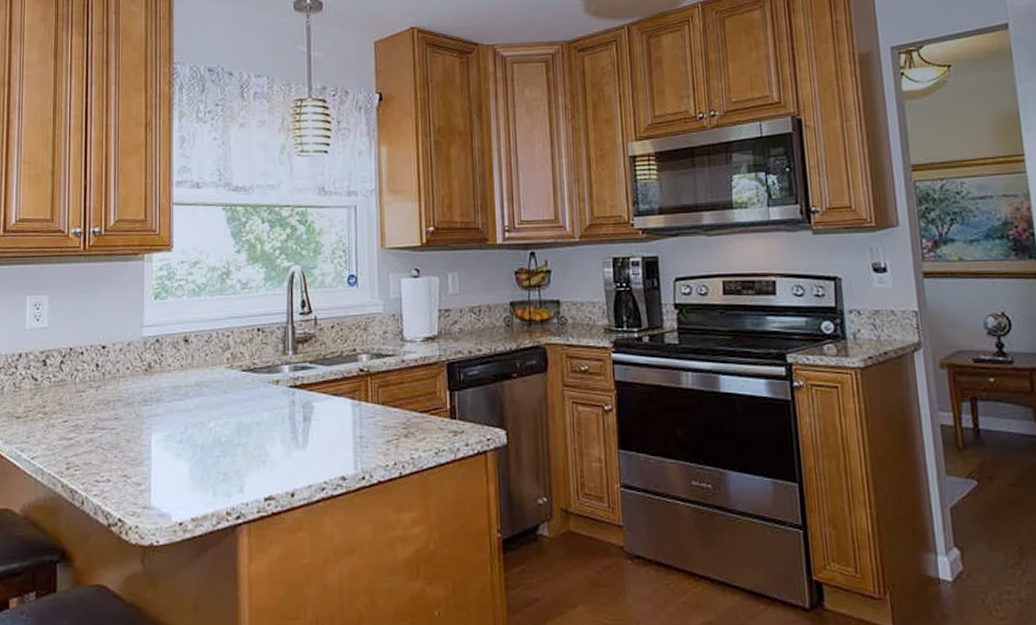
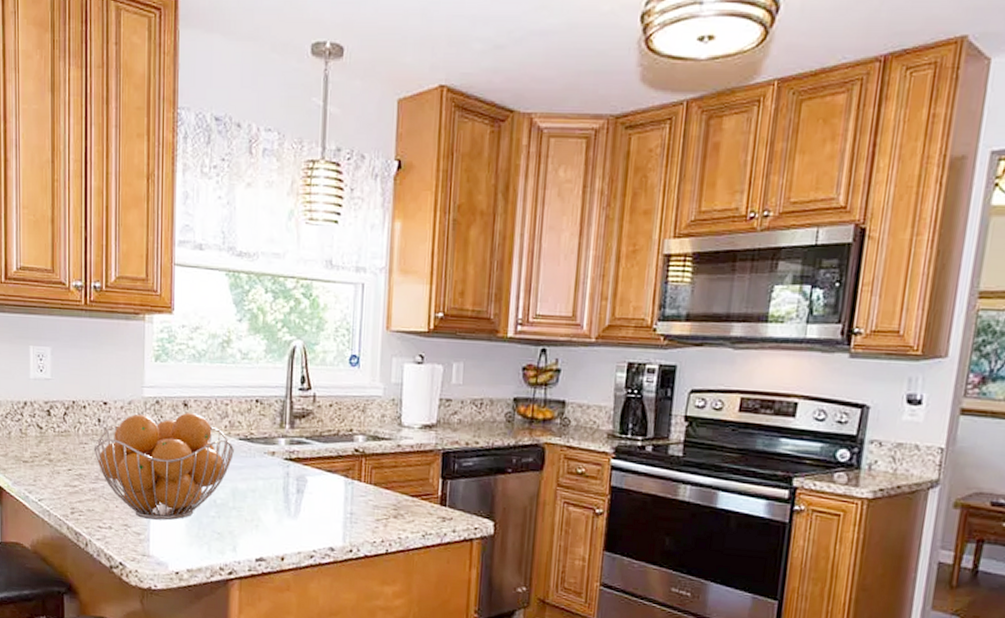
fruit basket: none [91,348,237,466] -> present [93,413,234,520]

